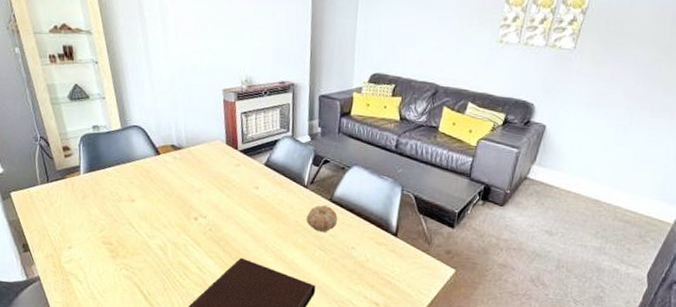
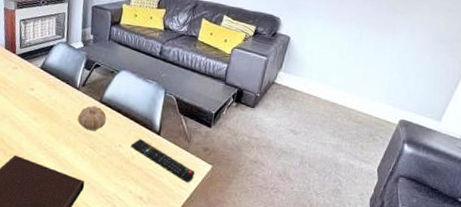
remote control: none [364,240,437,289] -> present [130,138,195,183]

